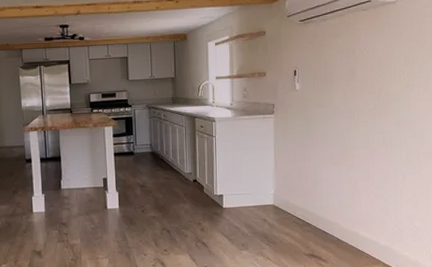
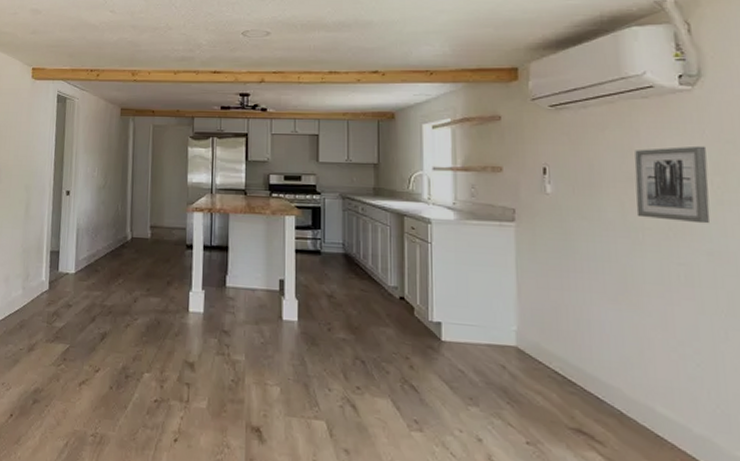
wall art: none [354,45,402,103] -> present [634,145,711,224]

